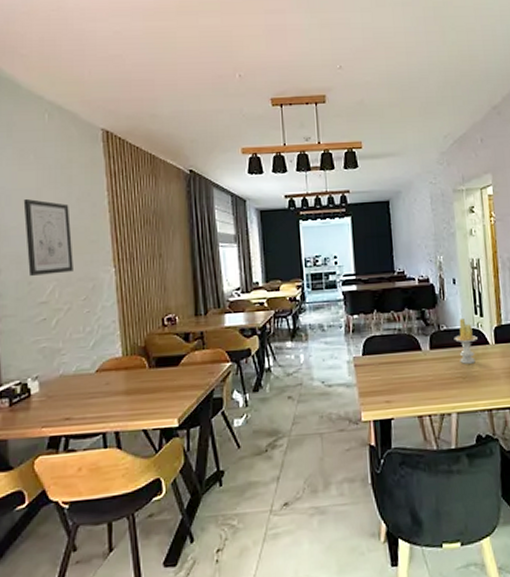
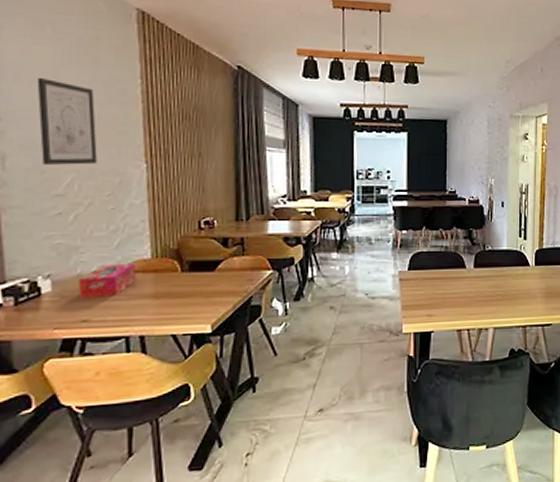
tissue box: none [61,362,109,398] -> present [78,263,136,299]
candle: present [453,318,477,364] -> none [497,239,519,283]

